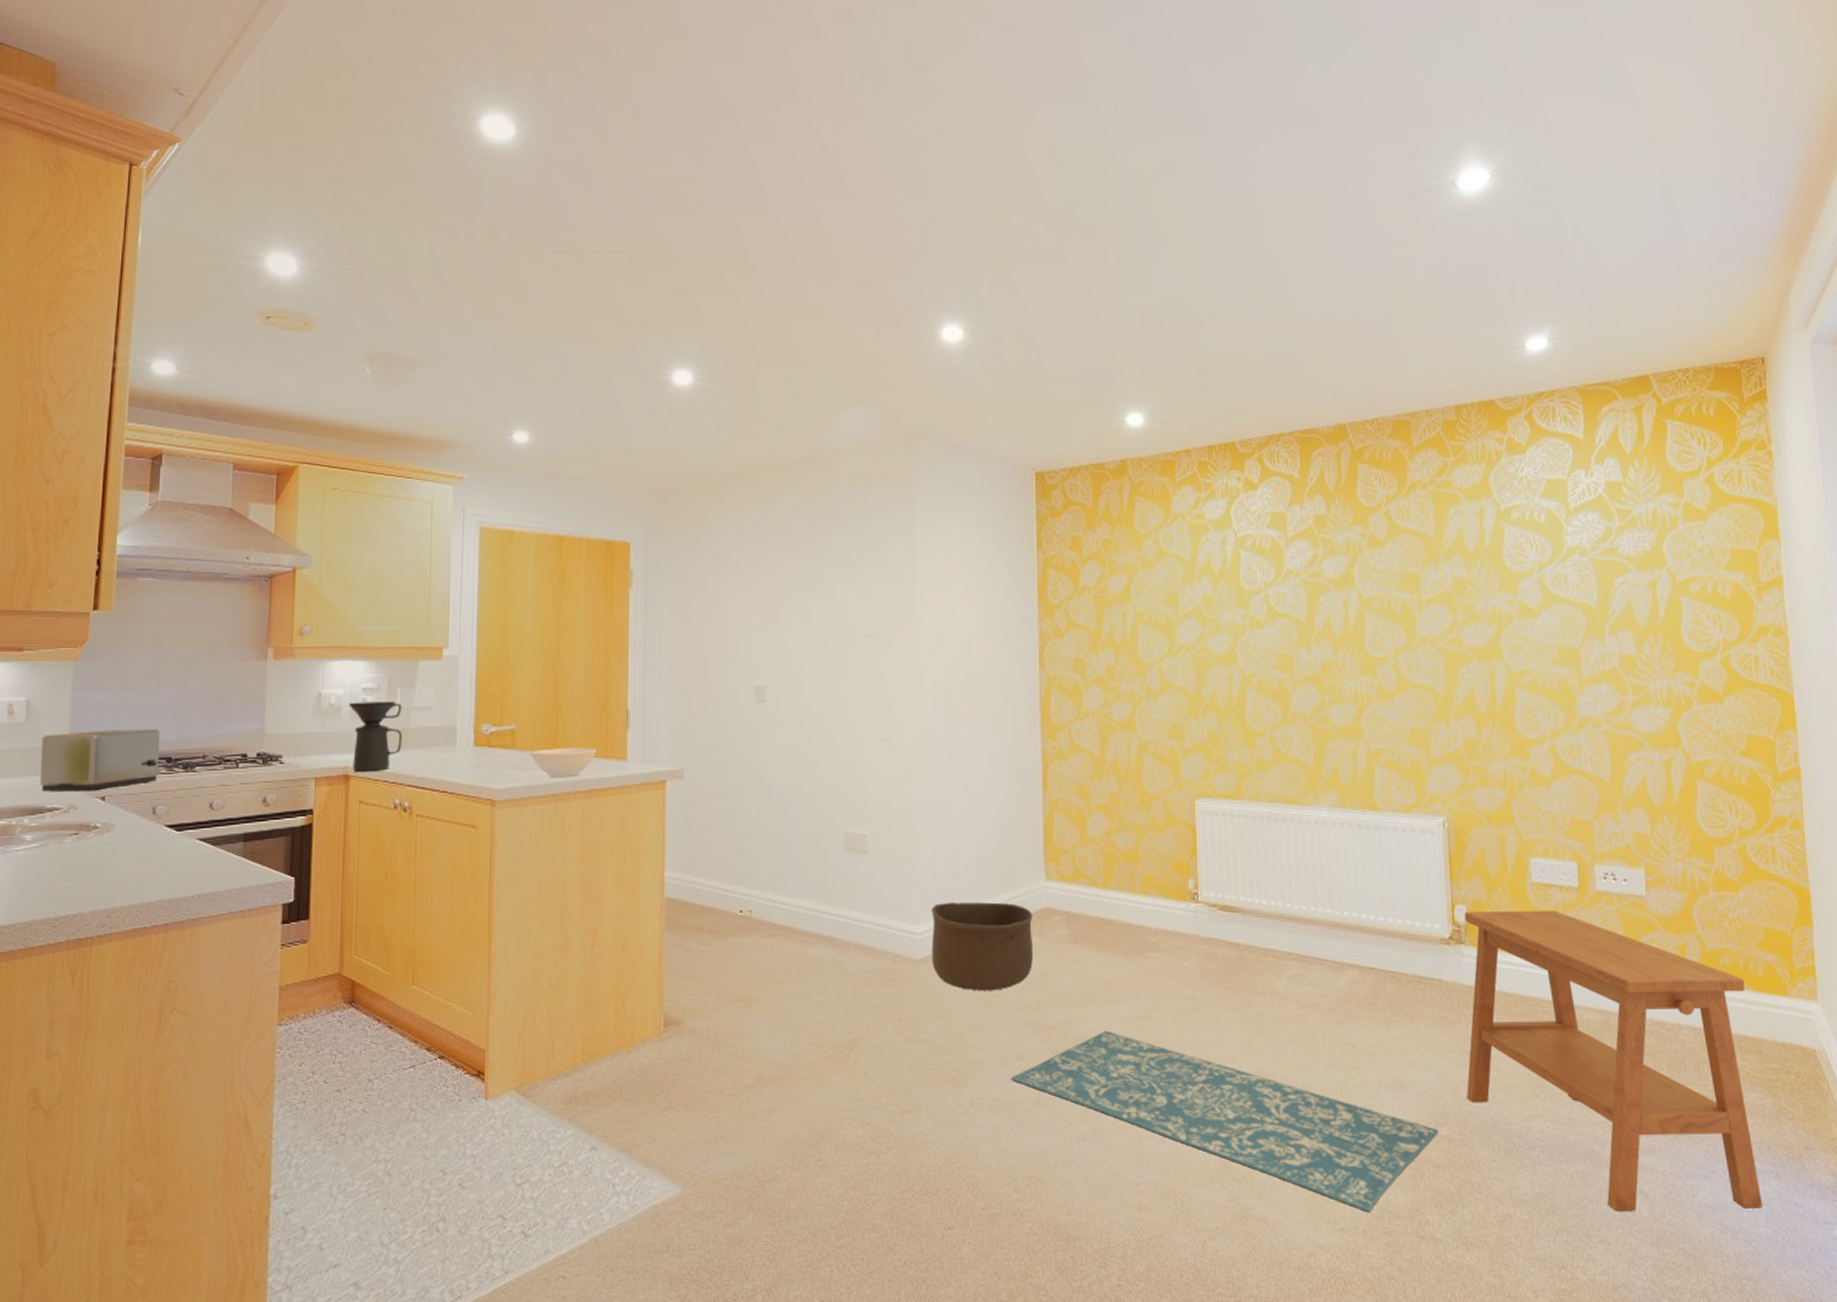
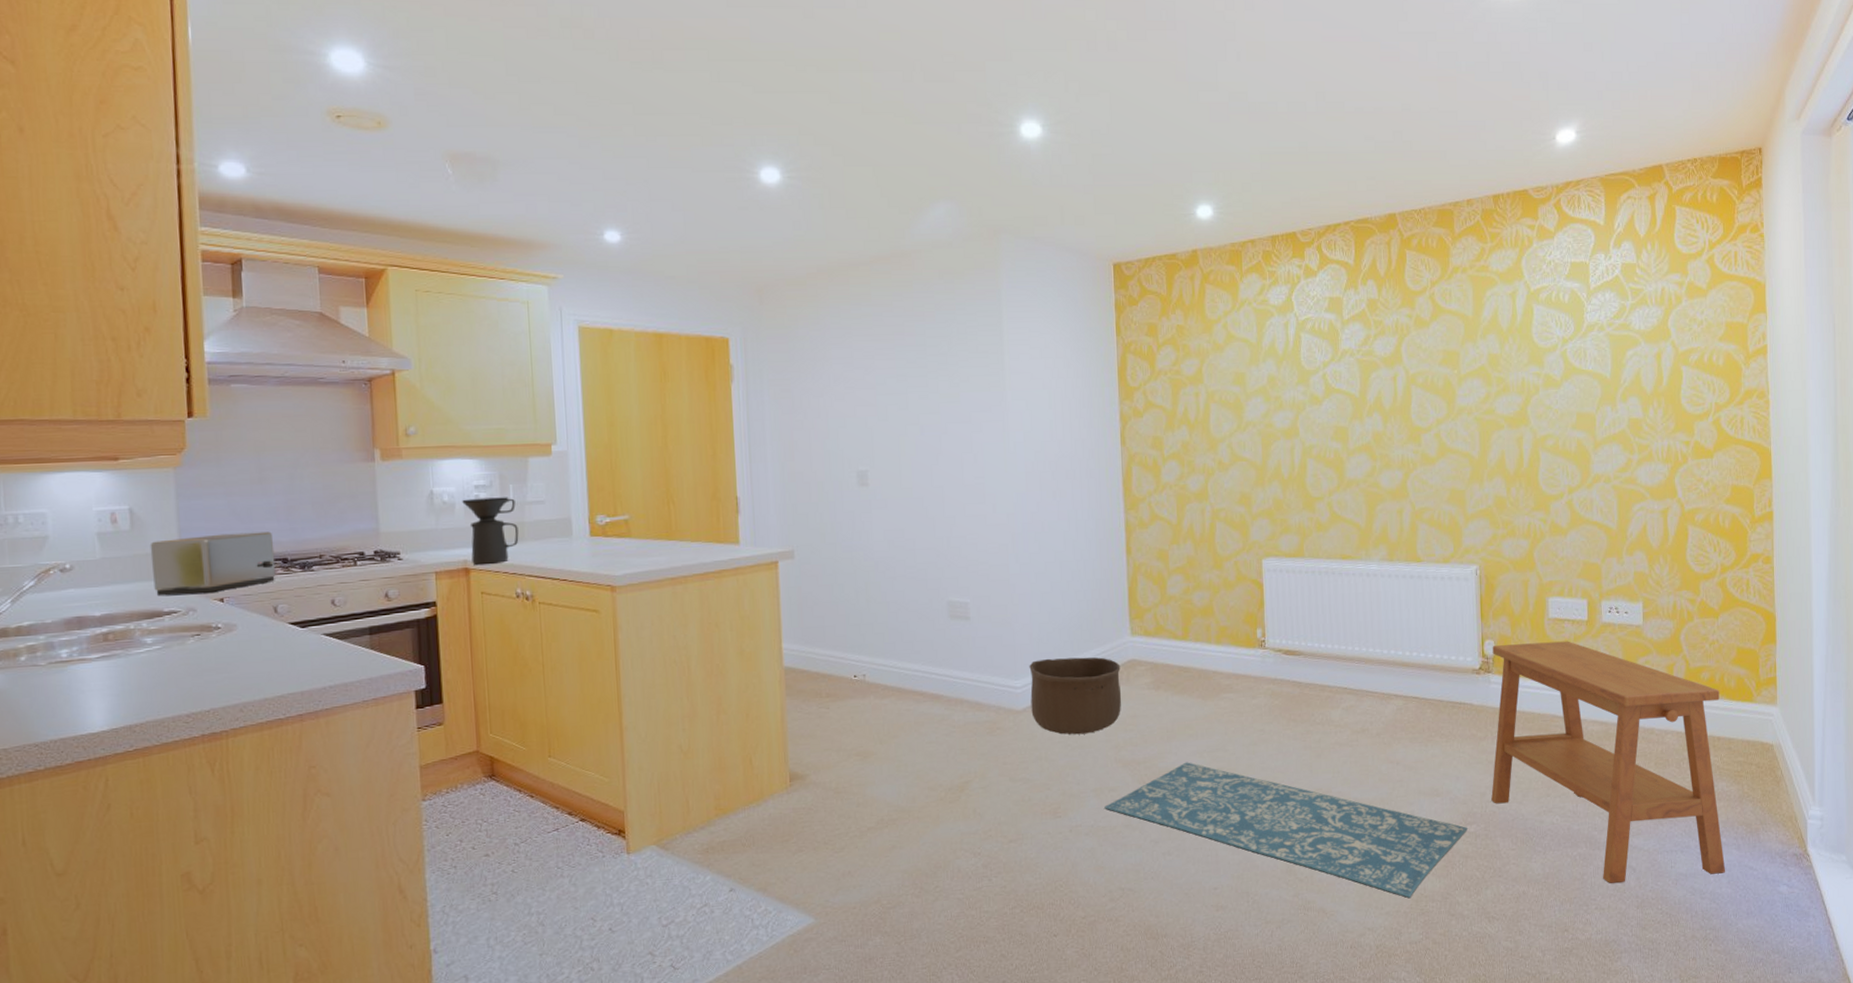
bowl: present [530,747,597,778] -> none [645,533,710,563]

